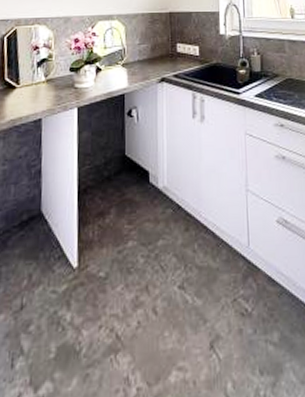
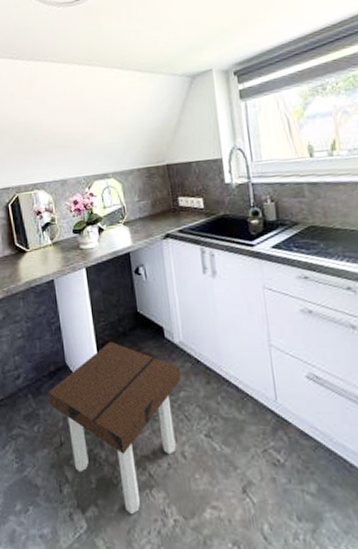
side table: none [15,186,161,388] -> present [48,341,182,515]

